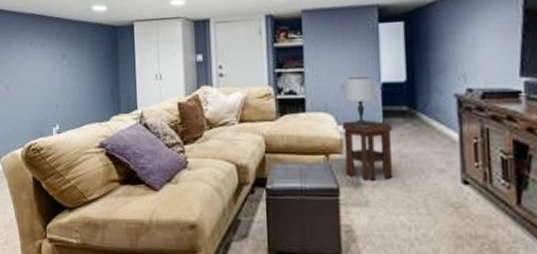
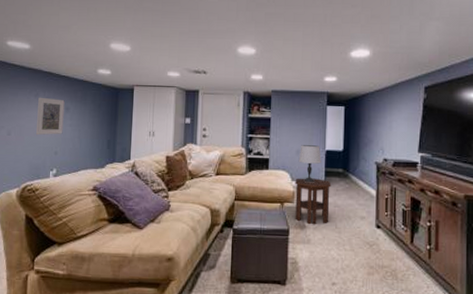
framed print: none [33,44,62,88] -> present [36,97,65,136]

